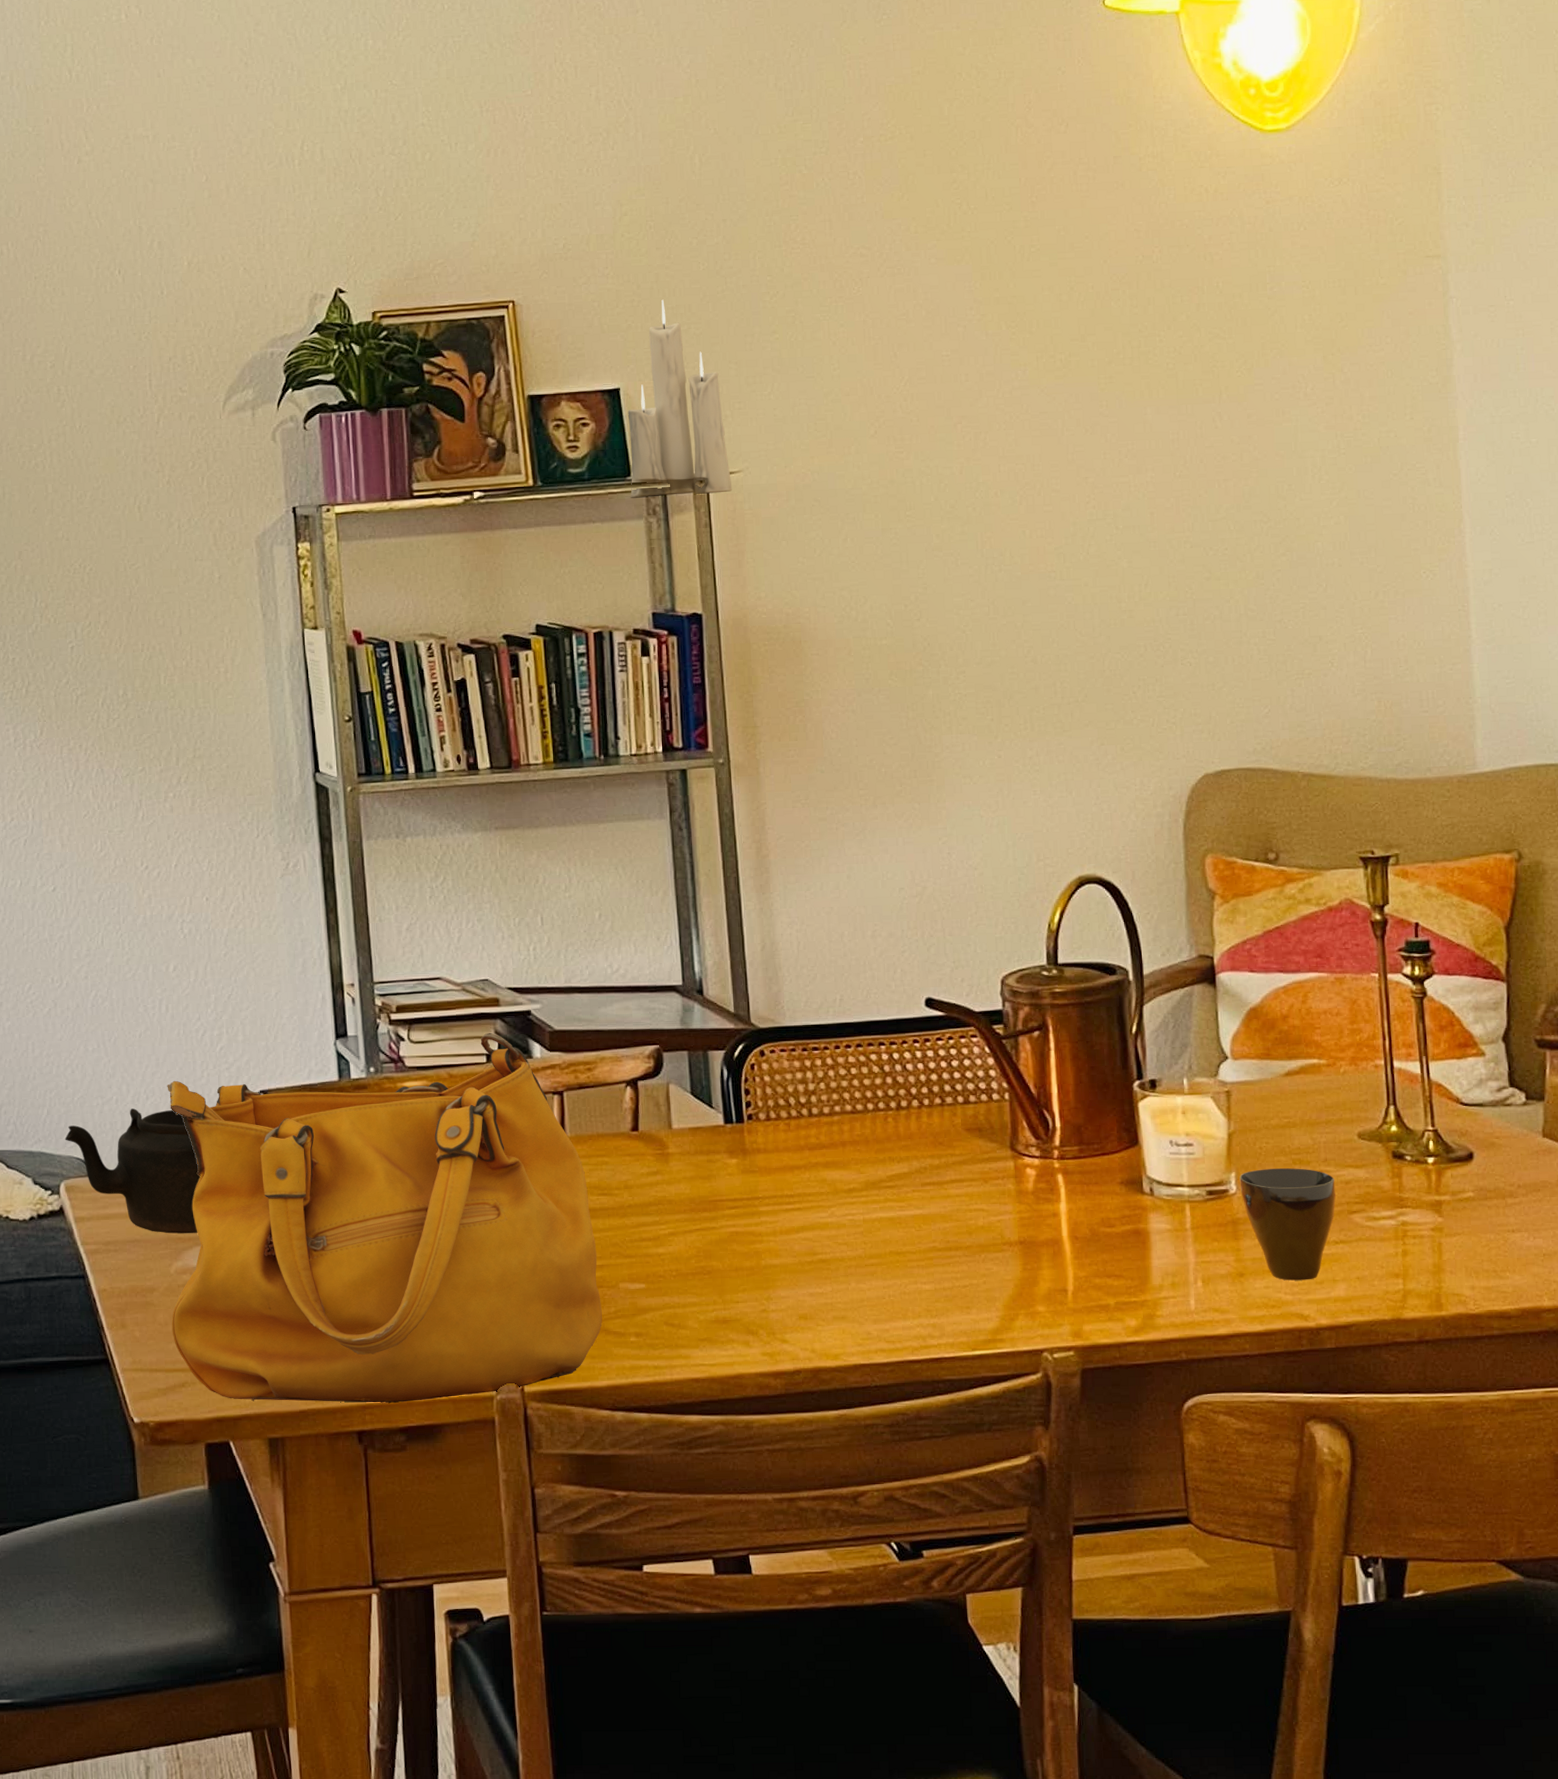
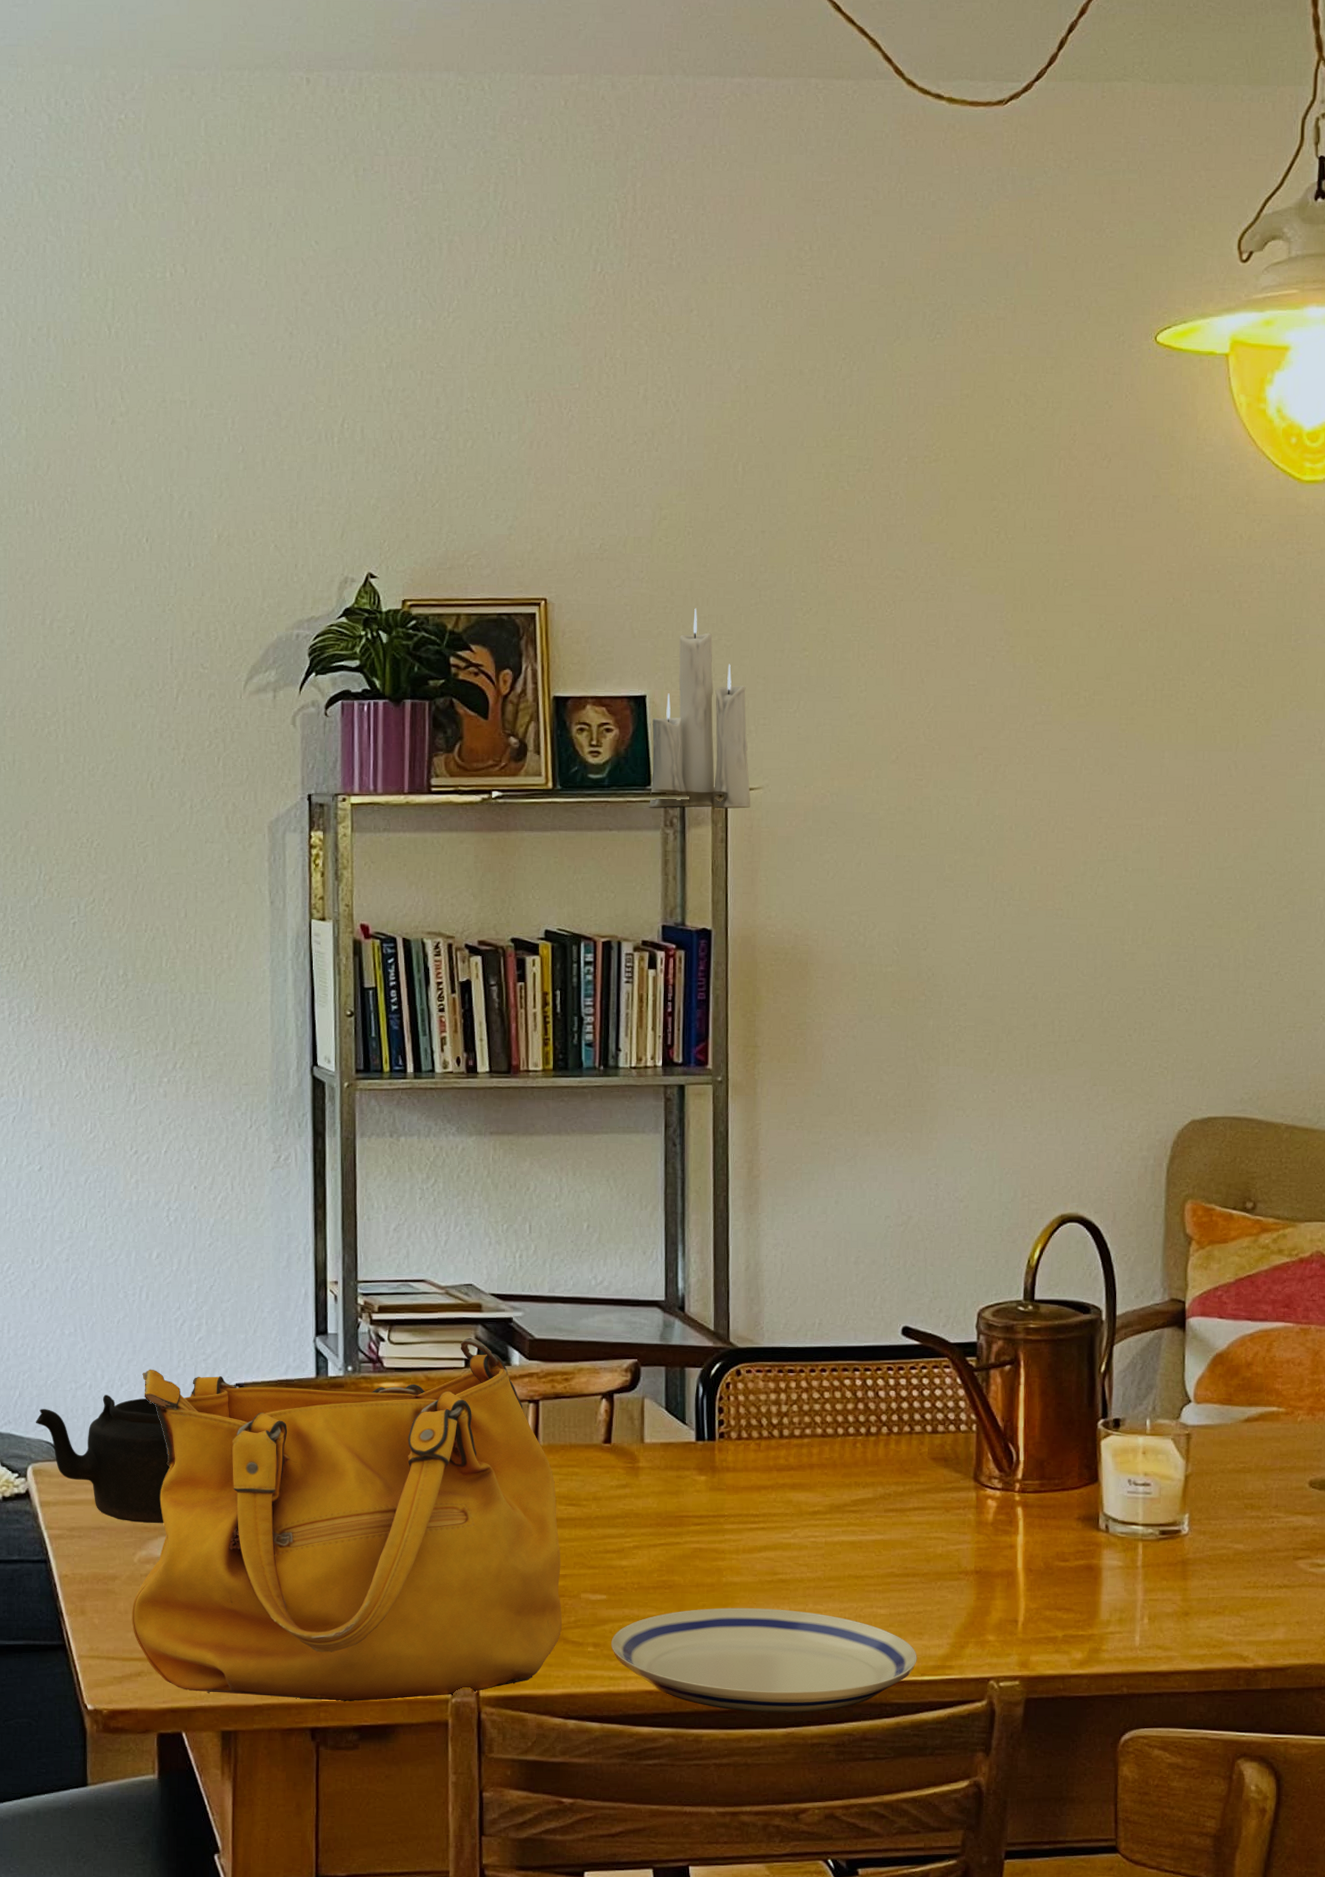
plate: none [653,1289,967,1396] -> present [611,1608,917,1713]
cup: present [1239,1167,1336,1281] -> none [1192,1511,1283,1622]

